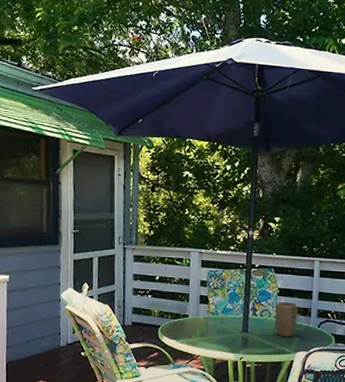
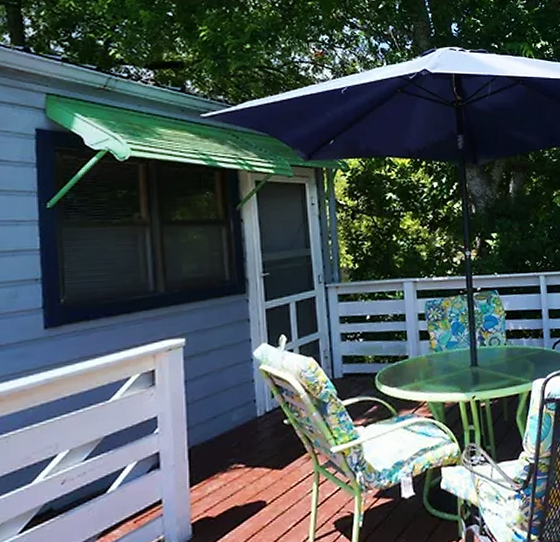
plant pot: present [274,301,298,337] -> none [504,324,530,366]

